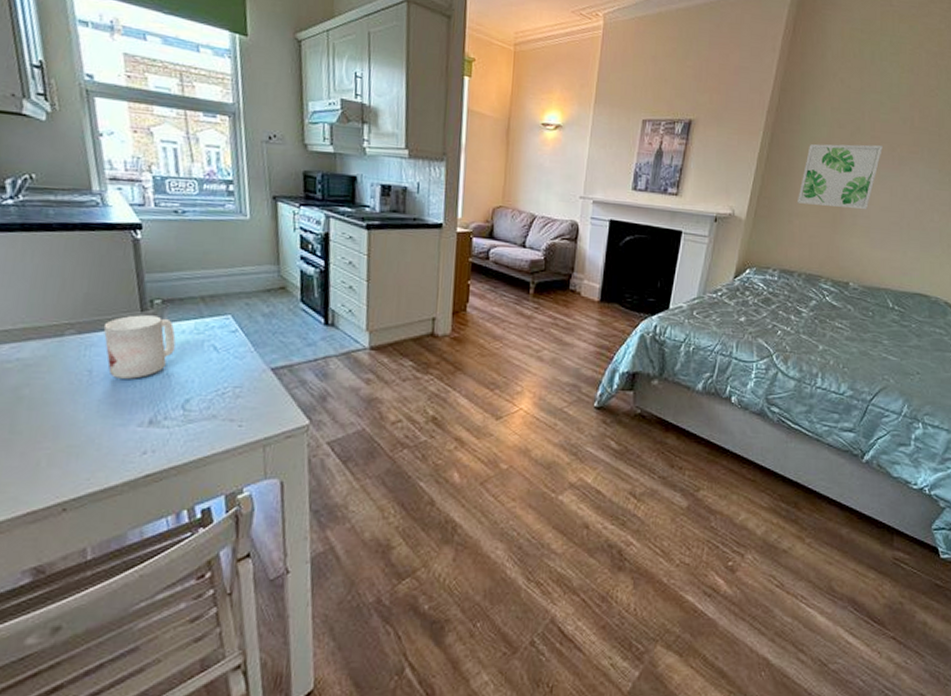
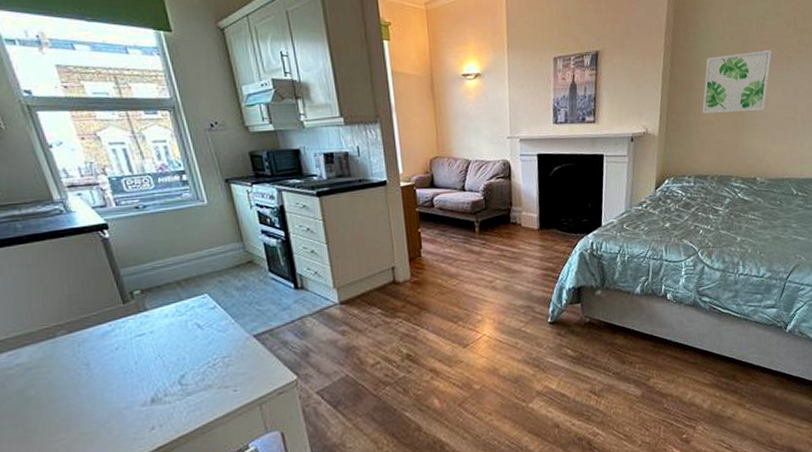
mug: present [103,315,176,379] -> none [91,305,162,367]

